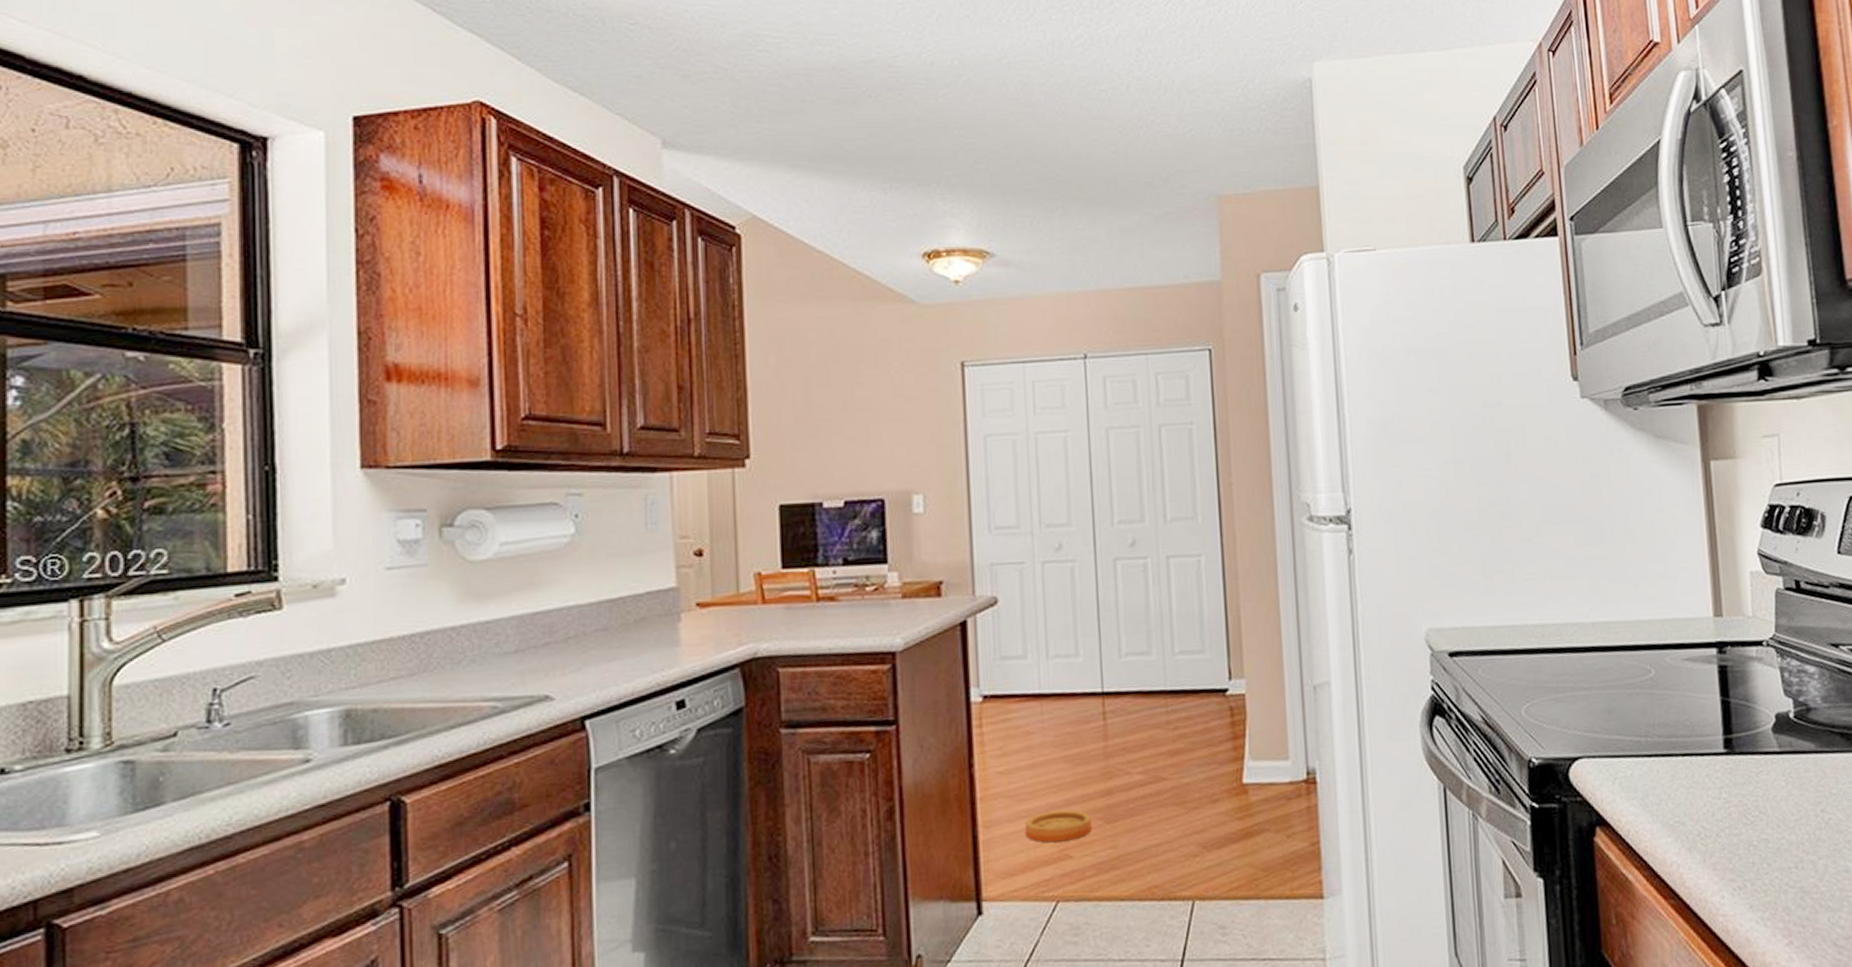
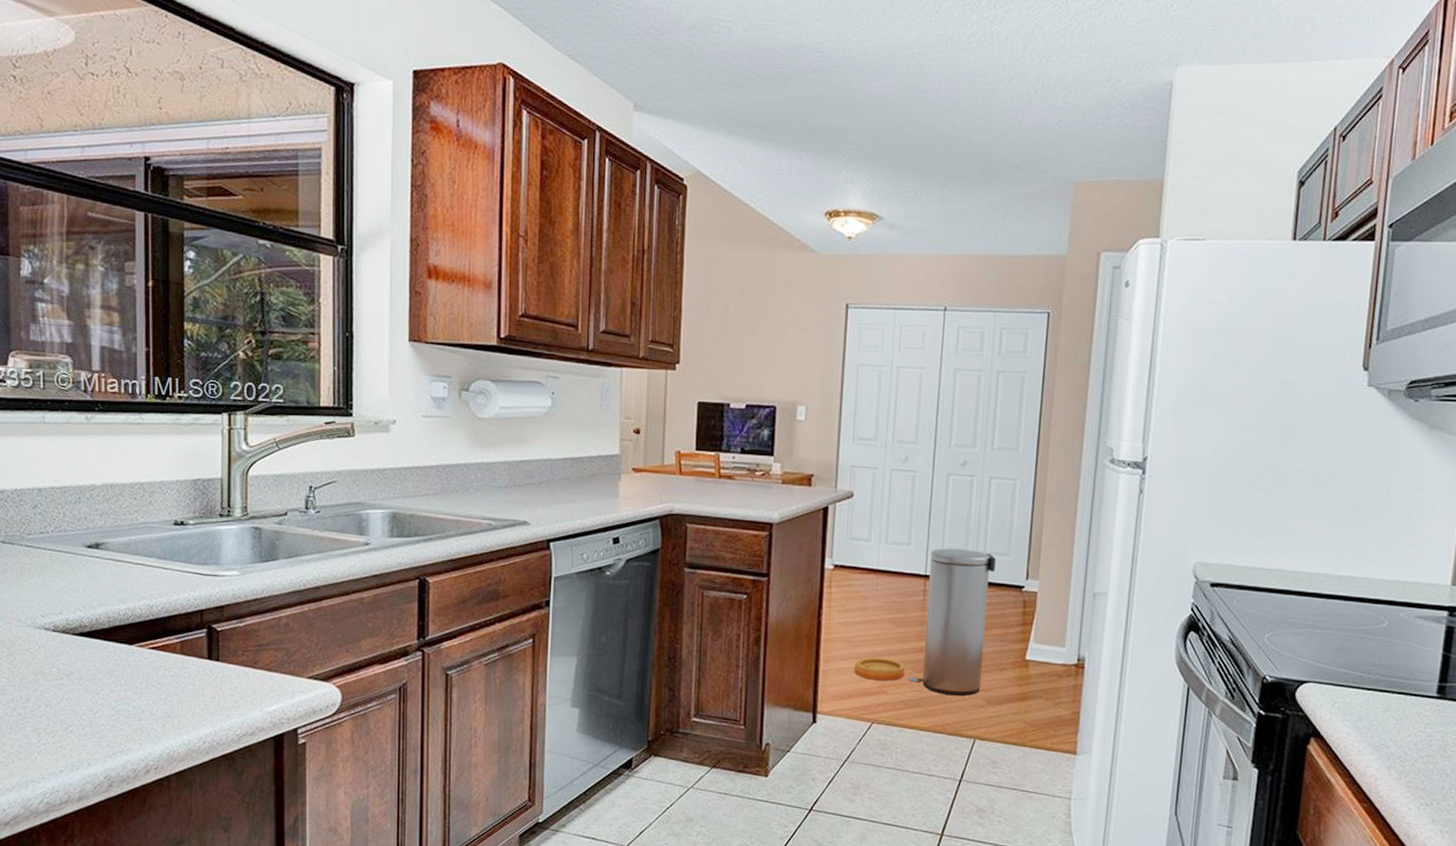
pedal bin: none [1097,651,1192,847] -> present [908,548,996,696]

